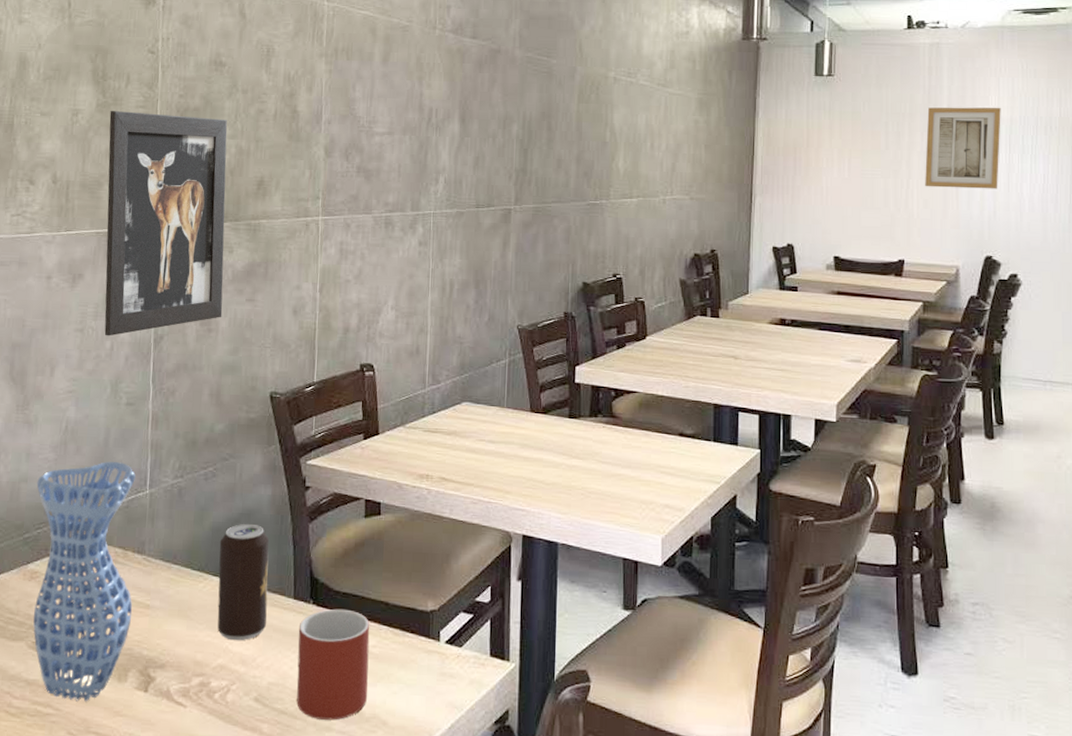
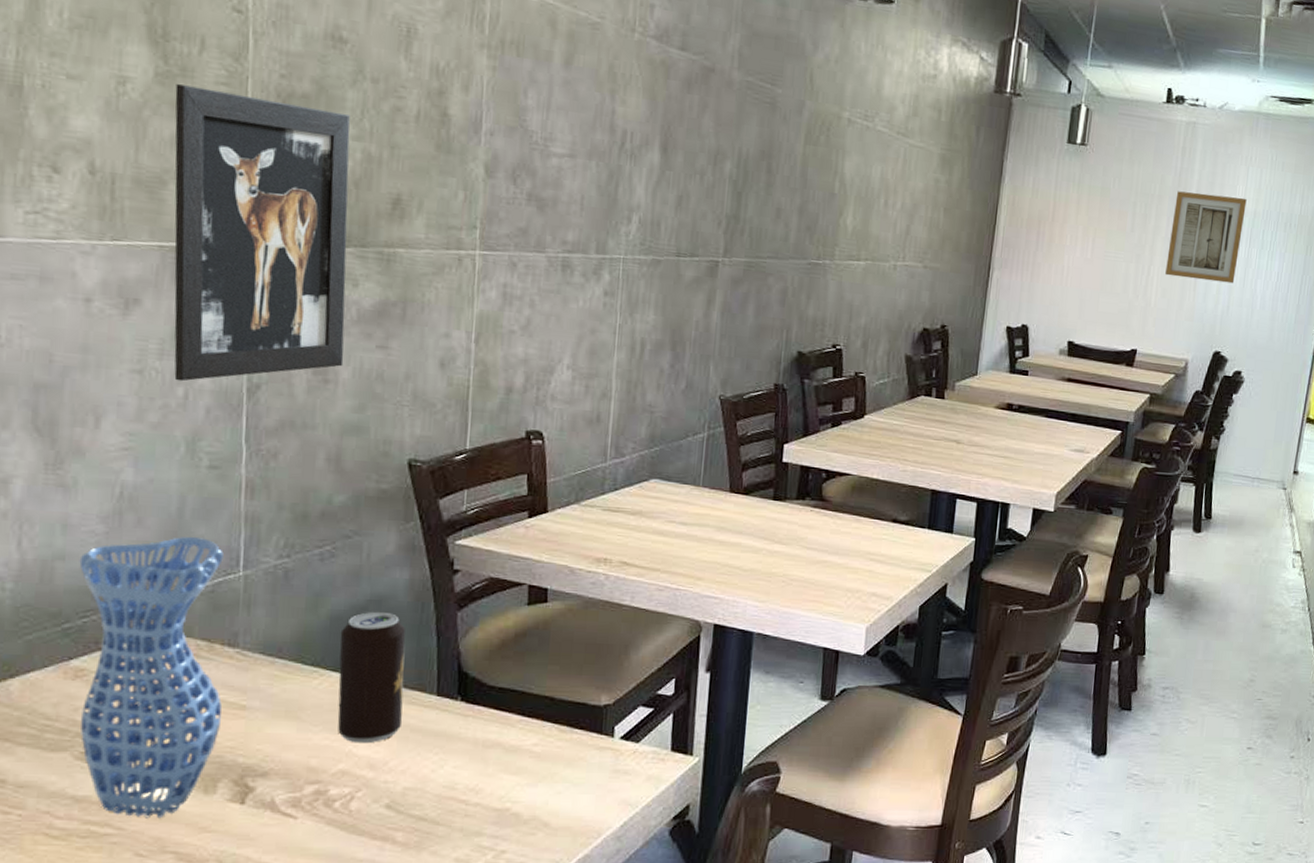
mug: present [296,609,370,720] -> none [439,705,532,824]

